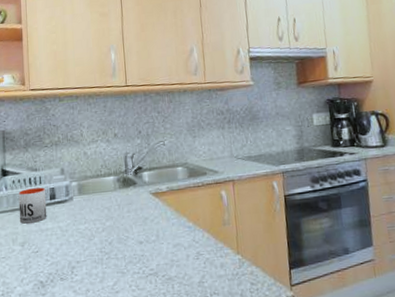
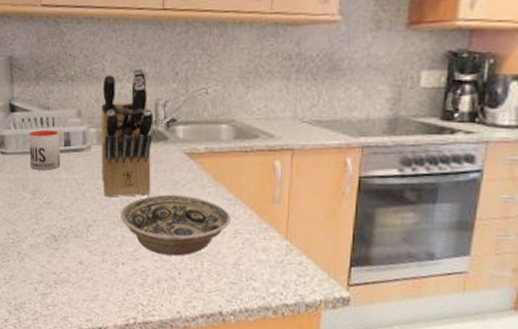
knife block: none [80,130,125,239] -> present [100,67,154,197]
bowl: none [100,228,194,284] -> present [121,194,232,256]

